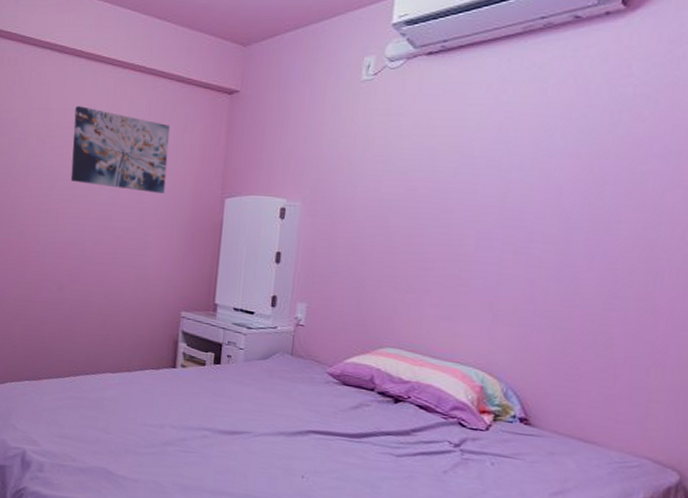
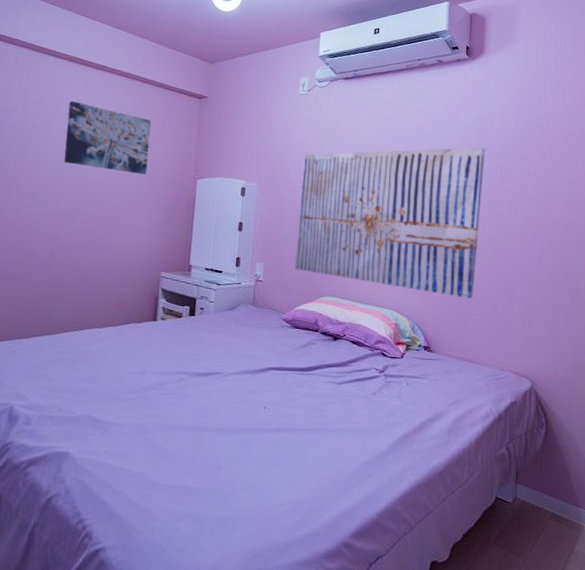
wall art: none [346,143,640,359] -> present [295,147,485,299]

